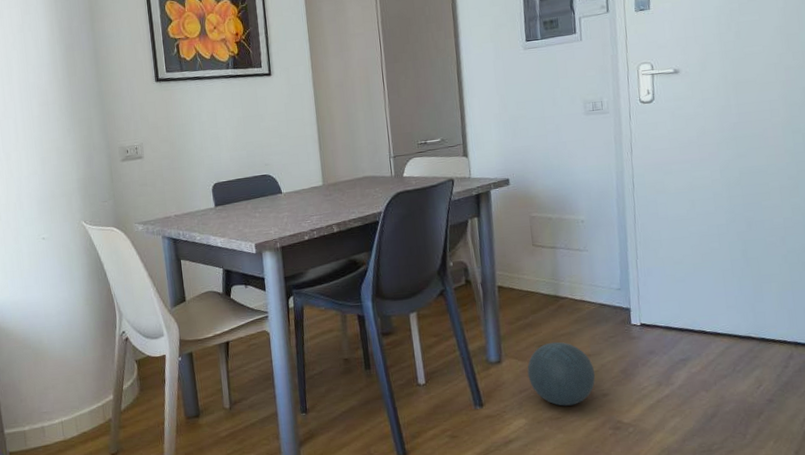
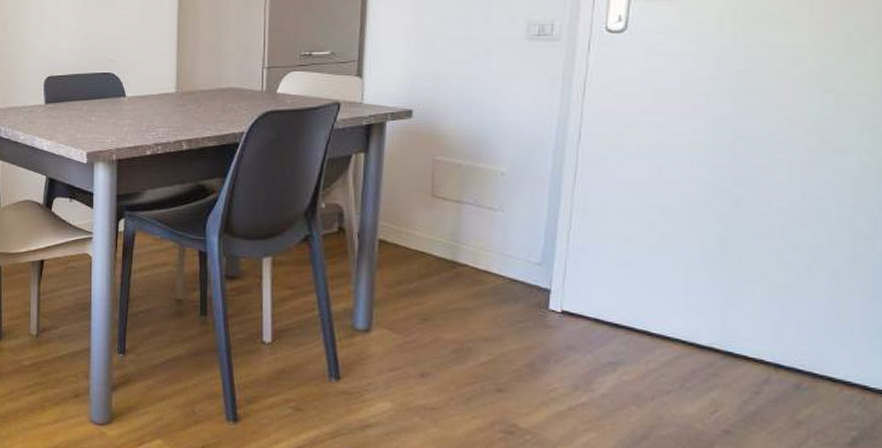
ball: present [527,341,596,406] -> none [402,316,491,396]

